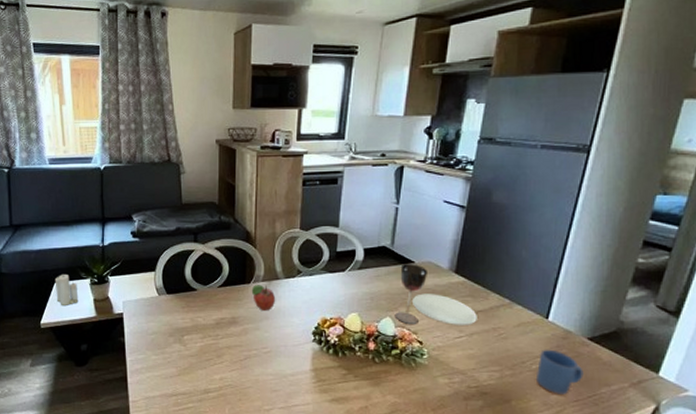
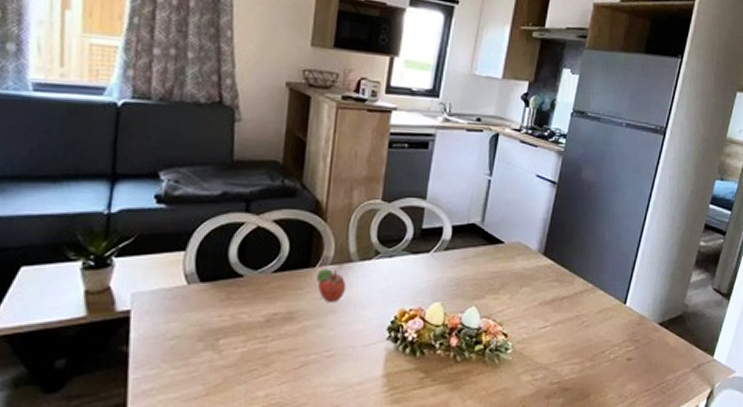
candle: present [54,273,79,305] -> none [21,253,60,301]
wineglass: present [394,264,427,324] -> none [480,244,516,314]
plate: present [411,293,477,326] -> none [499,278,562,315]
mug: present [535,349,584,395] -> none [612,336,654,385]

